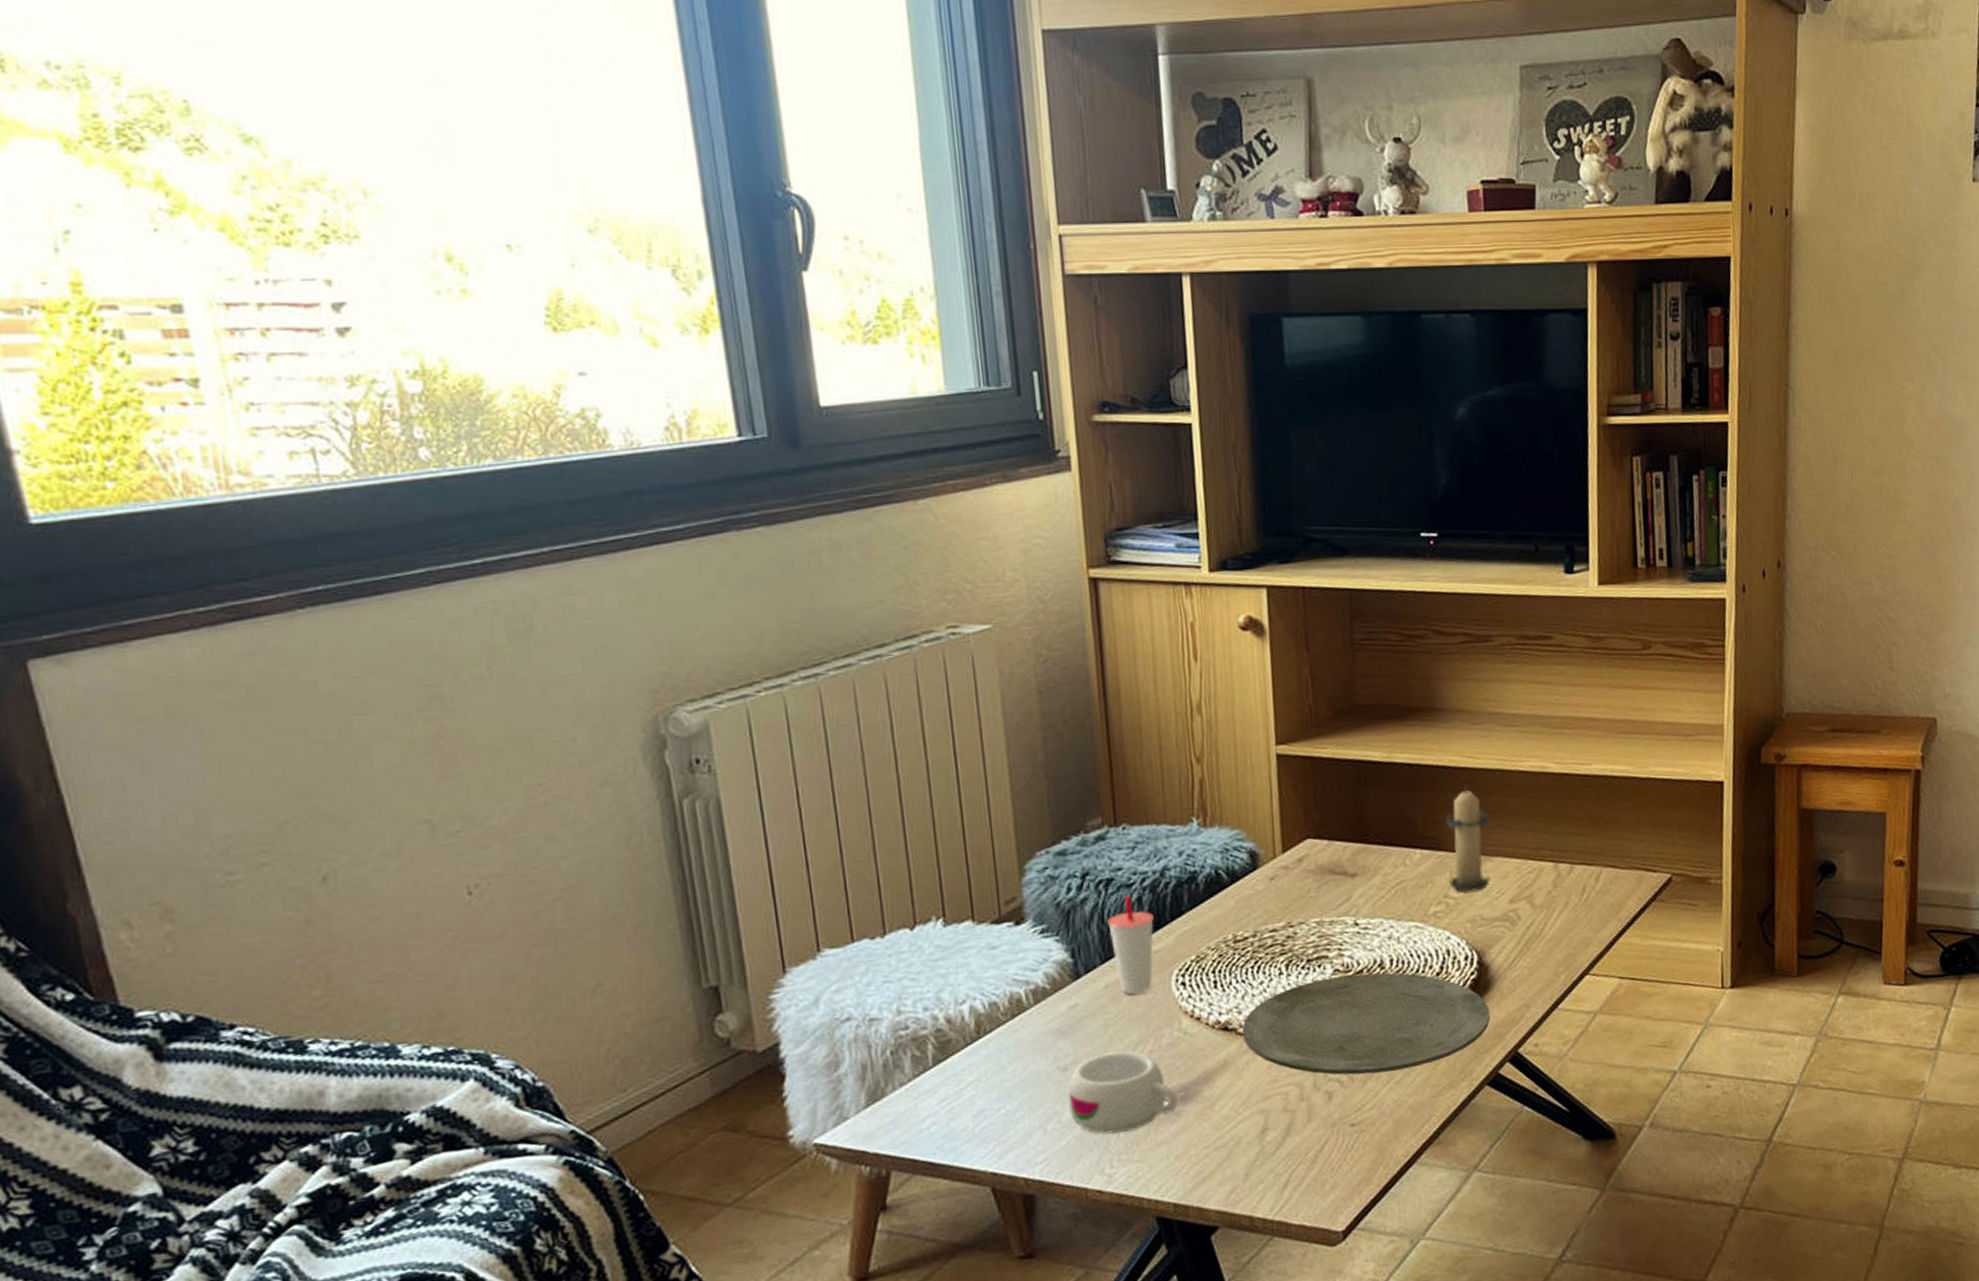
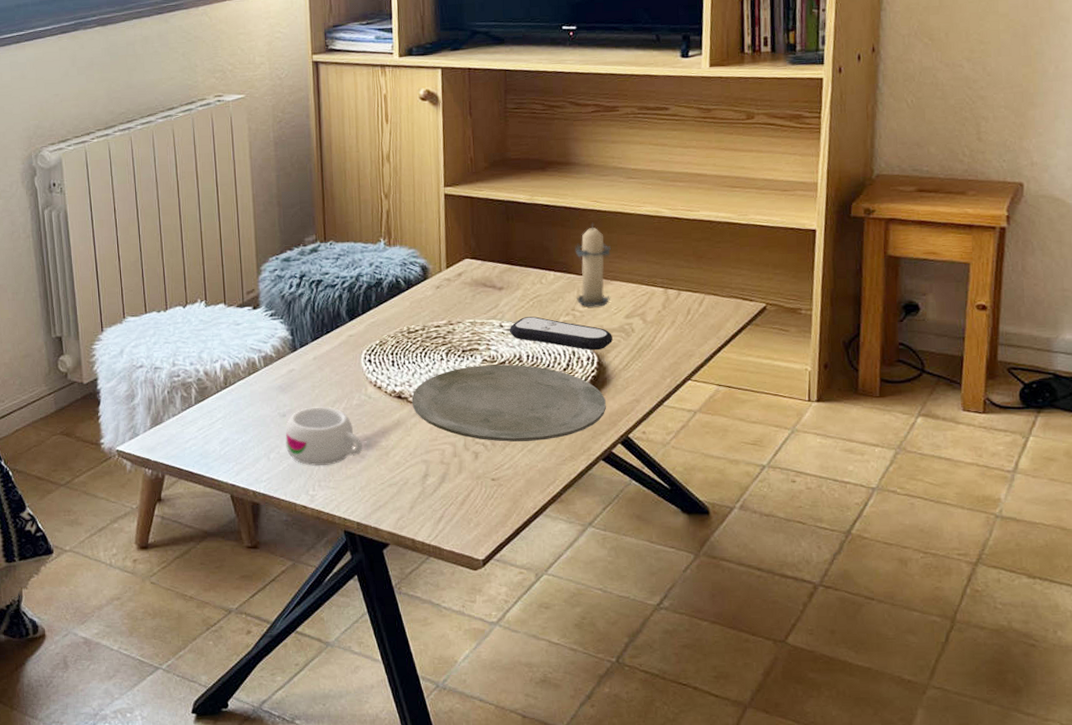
cup: present [1107,895,1154,995] -> none [317,293,350,366]
remote control: none [1366,908,1495,947] -> present [509,316,613,350]

